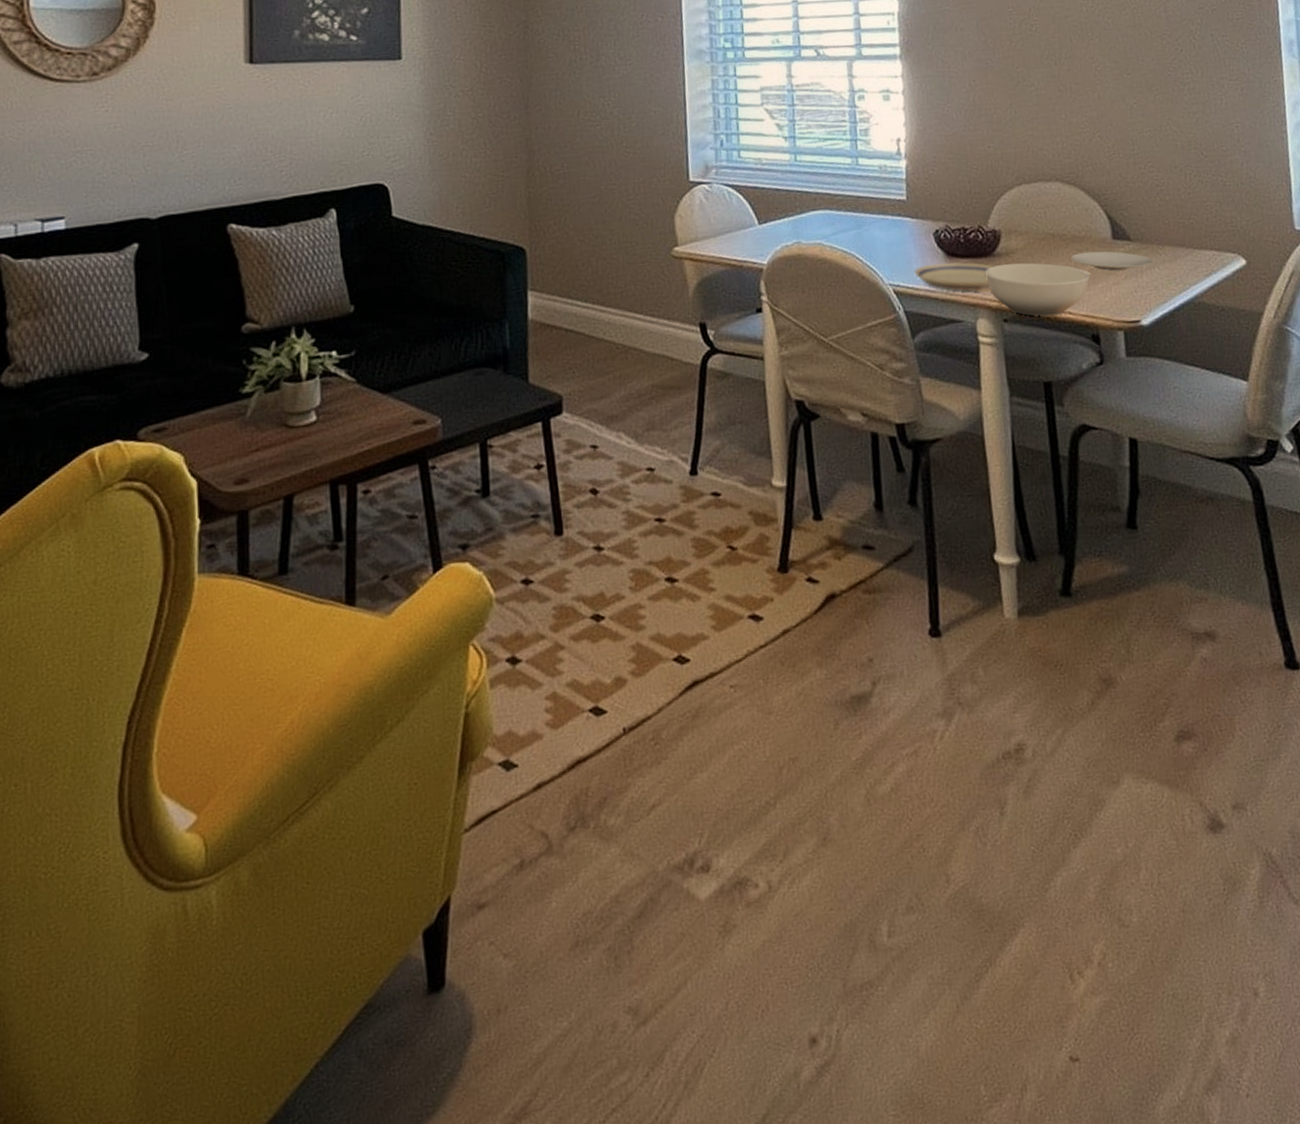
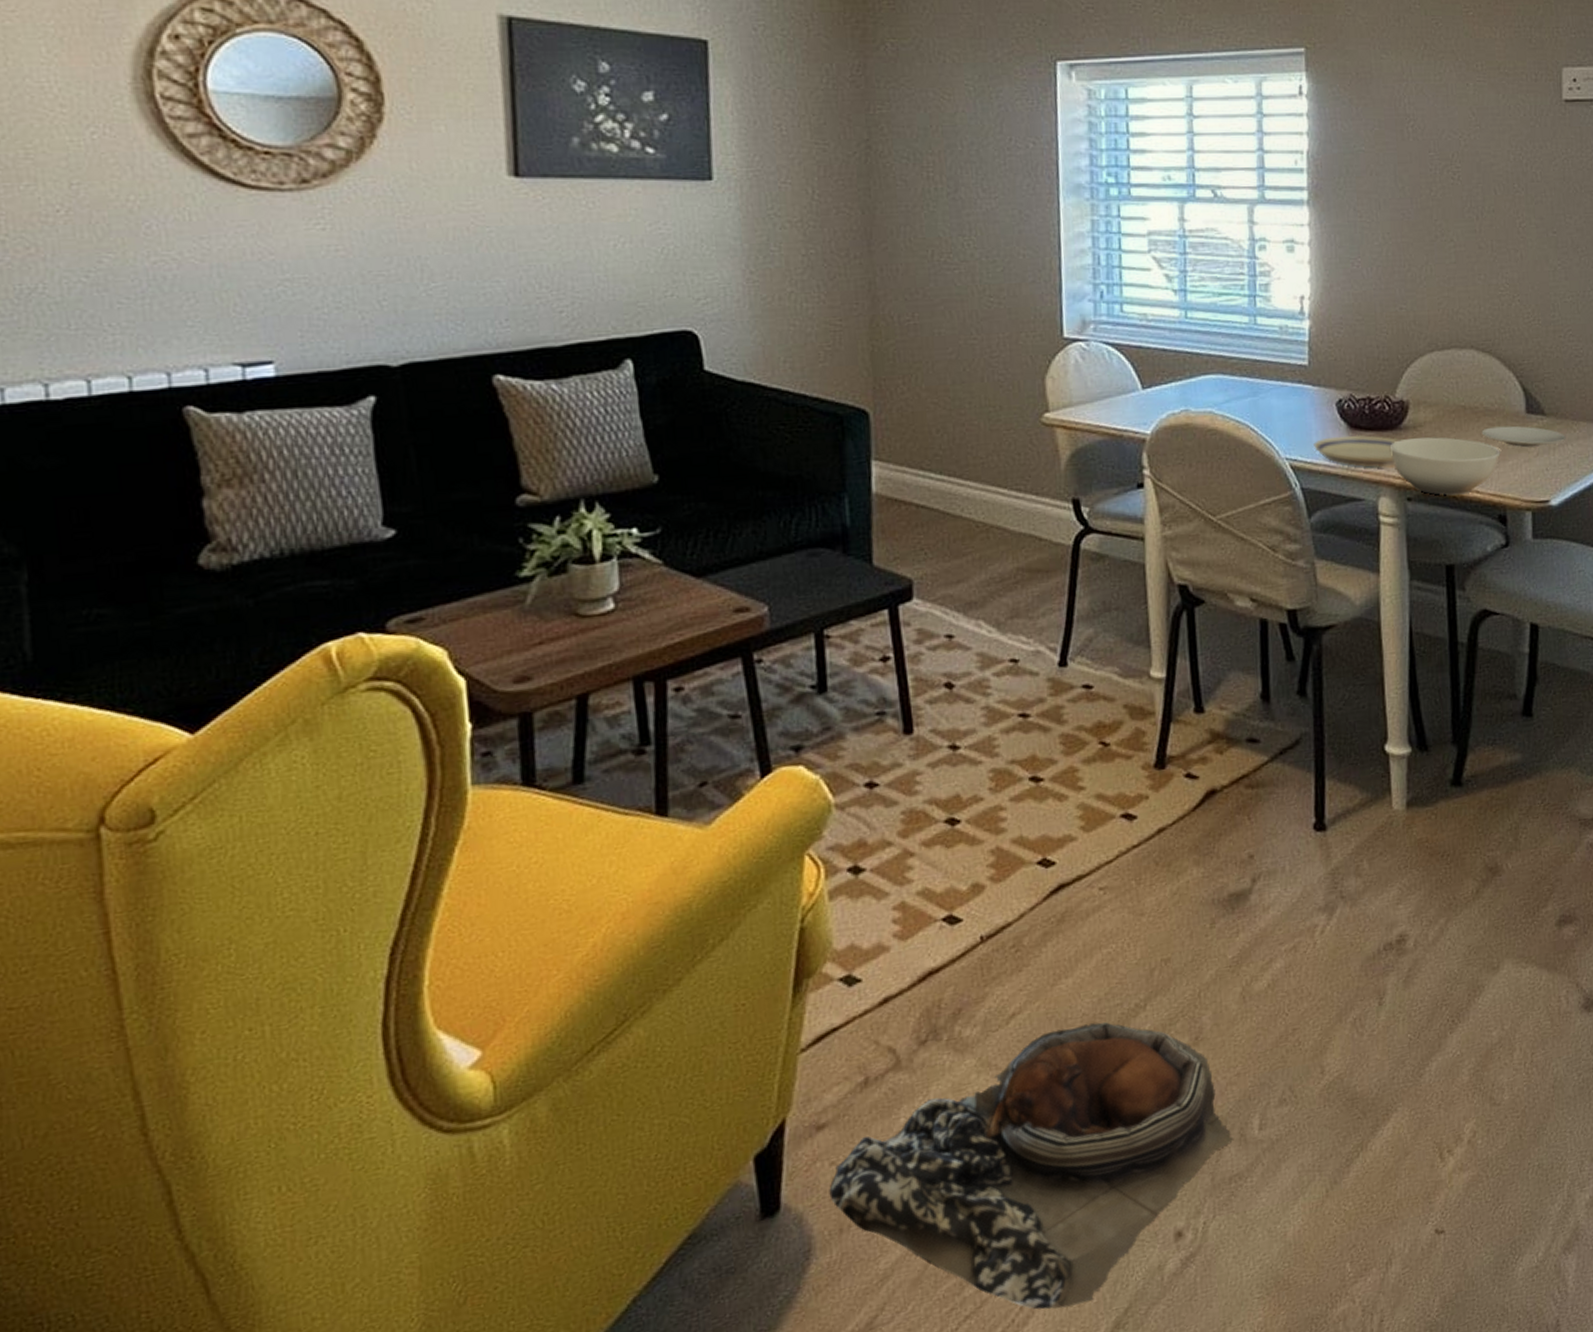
dog bed: none [488,818,864,1110] -> present [829,1022,1234,1310]

